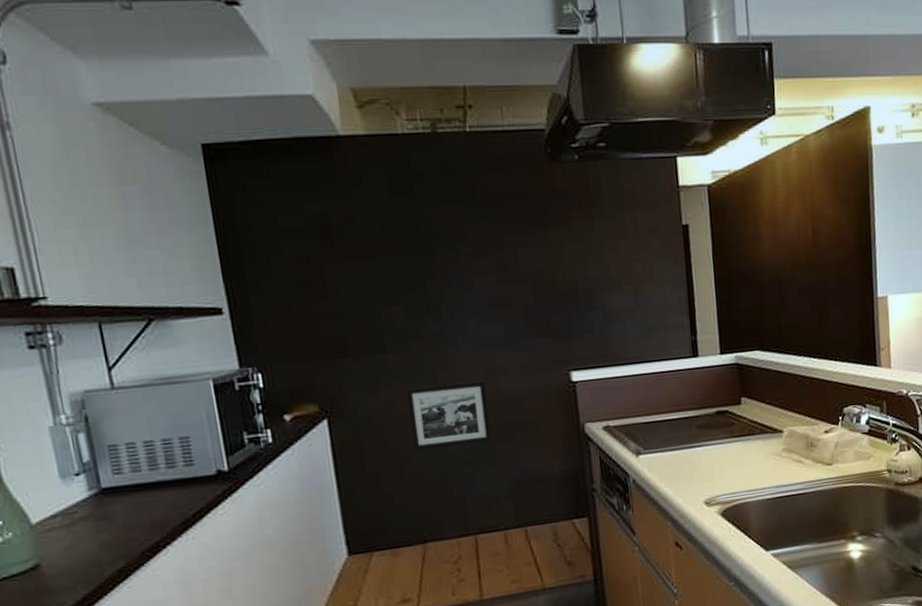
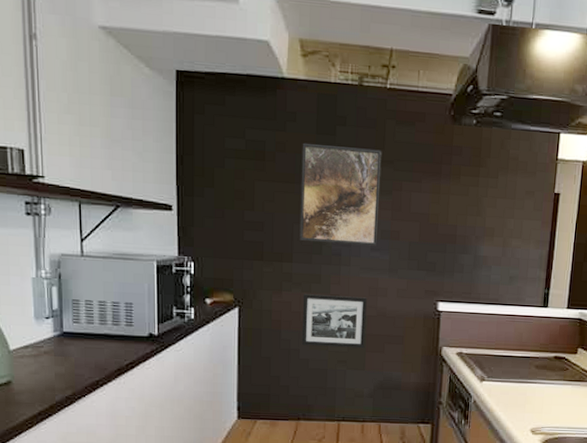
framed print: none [374,204,485,326] -> present [299,144,382,246]

